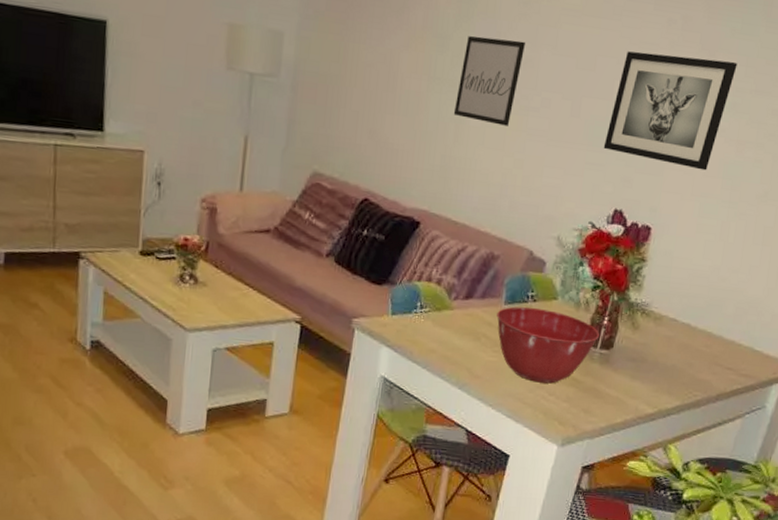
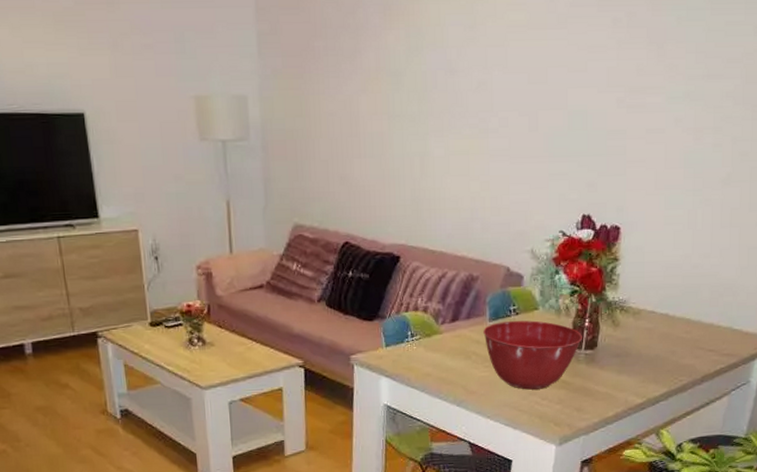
wall art: present [453,36,525,126] -> none [416,65,476,152]
wall art: present [603,51,738,171] -> none [564,50,687,163]

